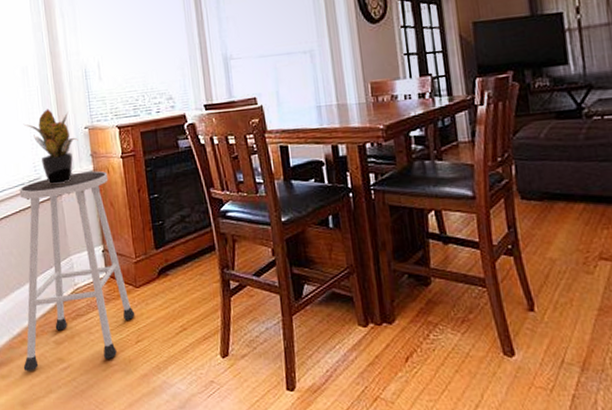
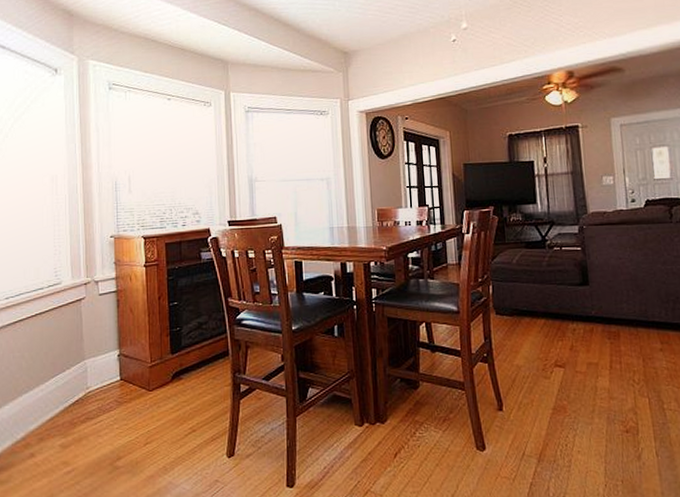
stool: present [19,171,135,371] -> none [24,278,146,476]
potted plant: present [23,109,78,185] -> none [47,217,103,291]

